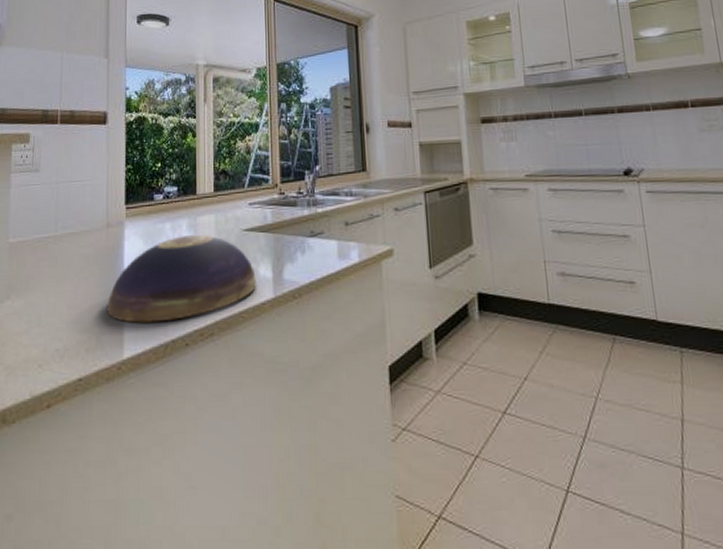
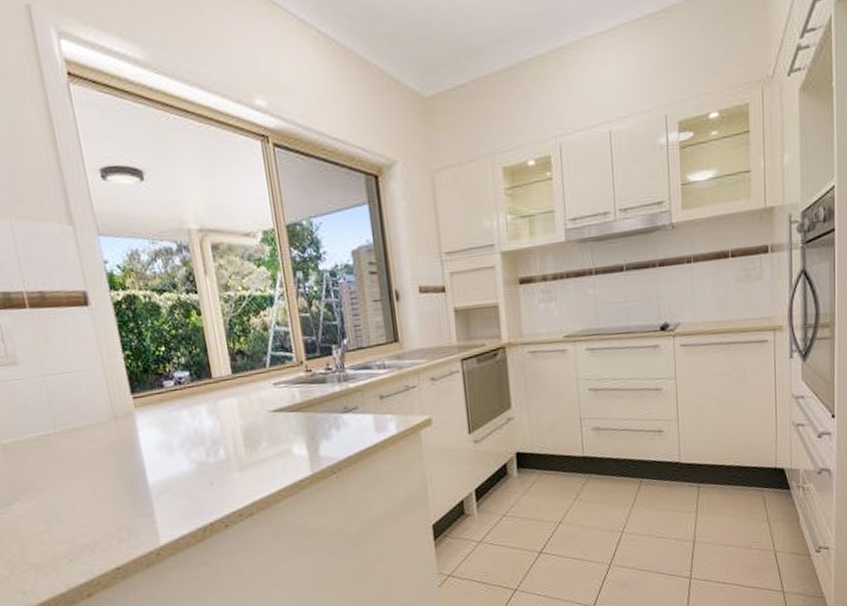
decorative bowl: present [107,234,256,323] -> none [132,419,292,512]

